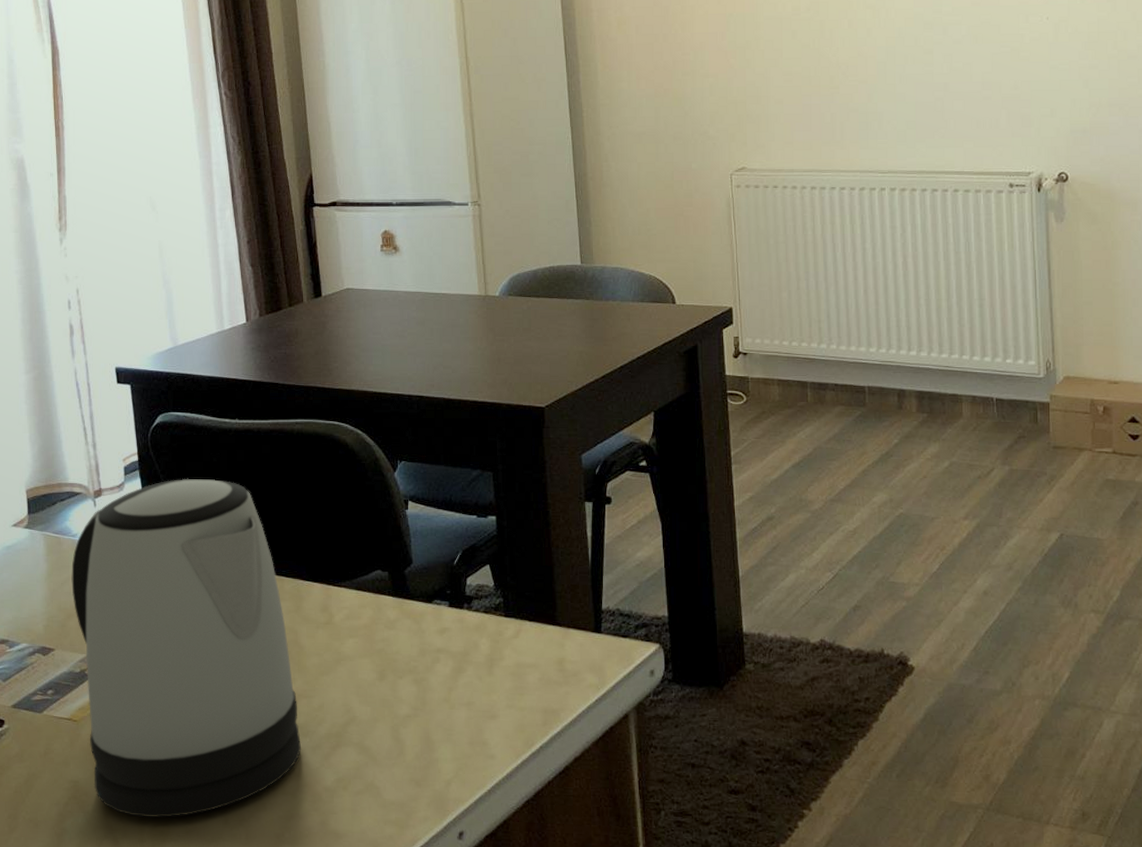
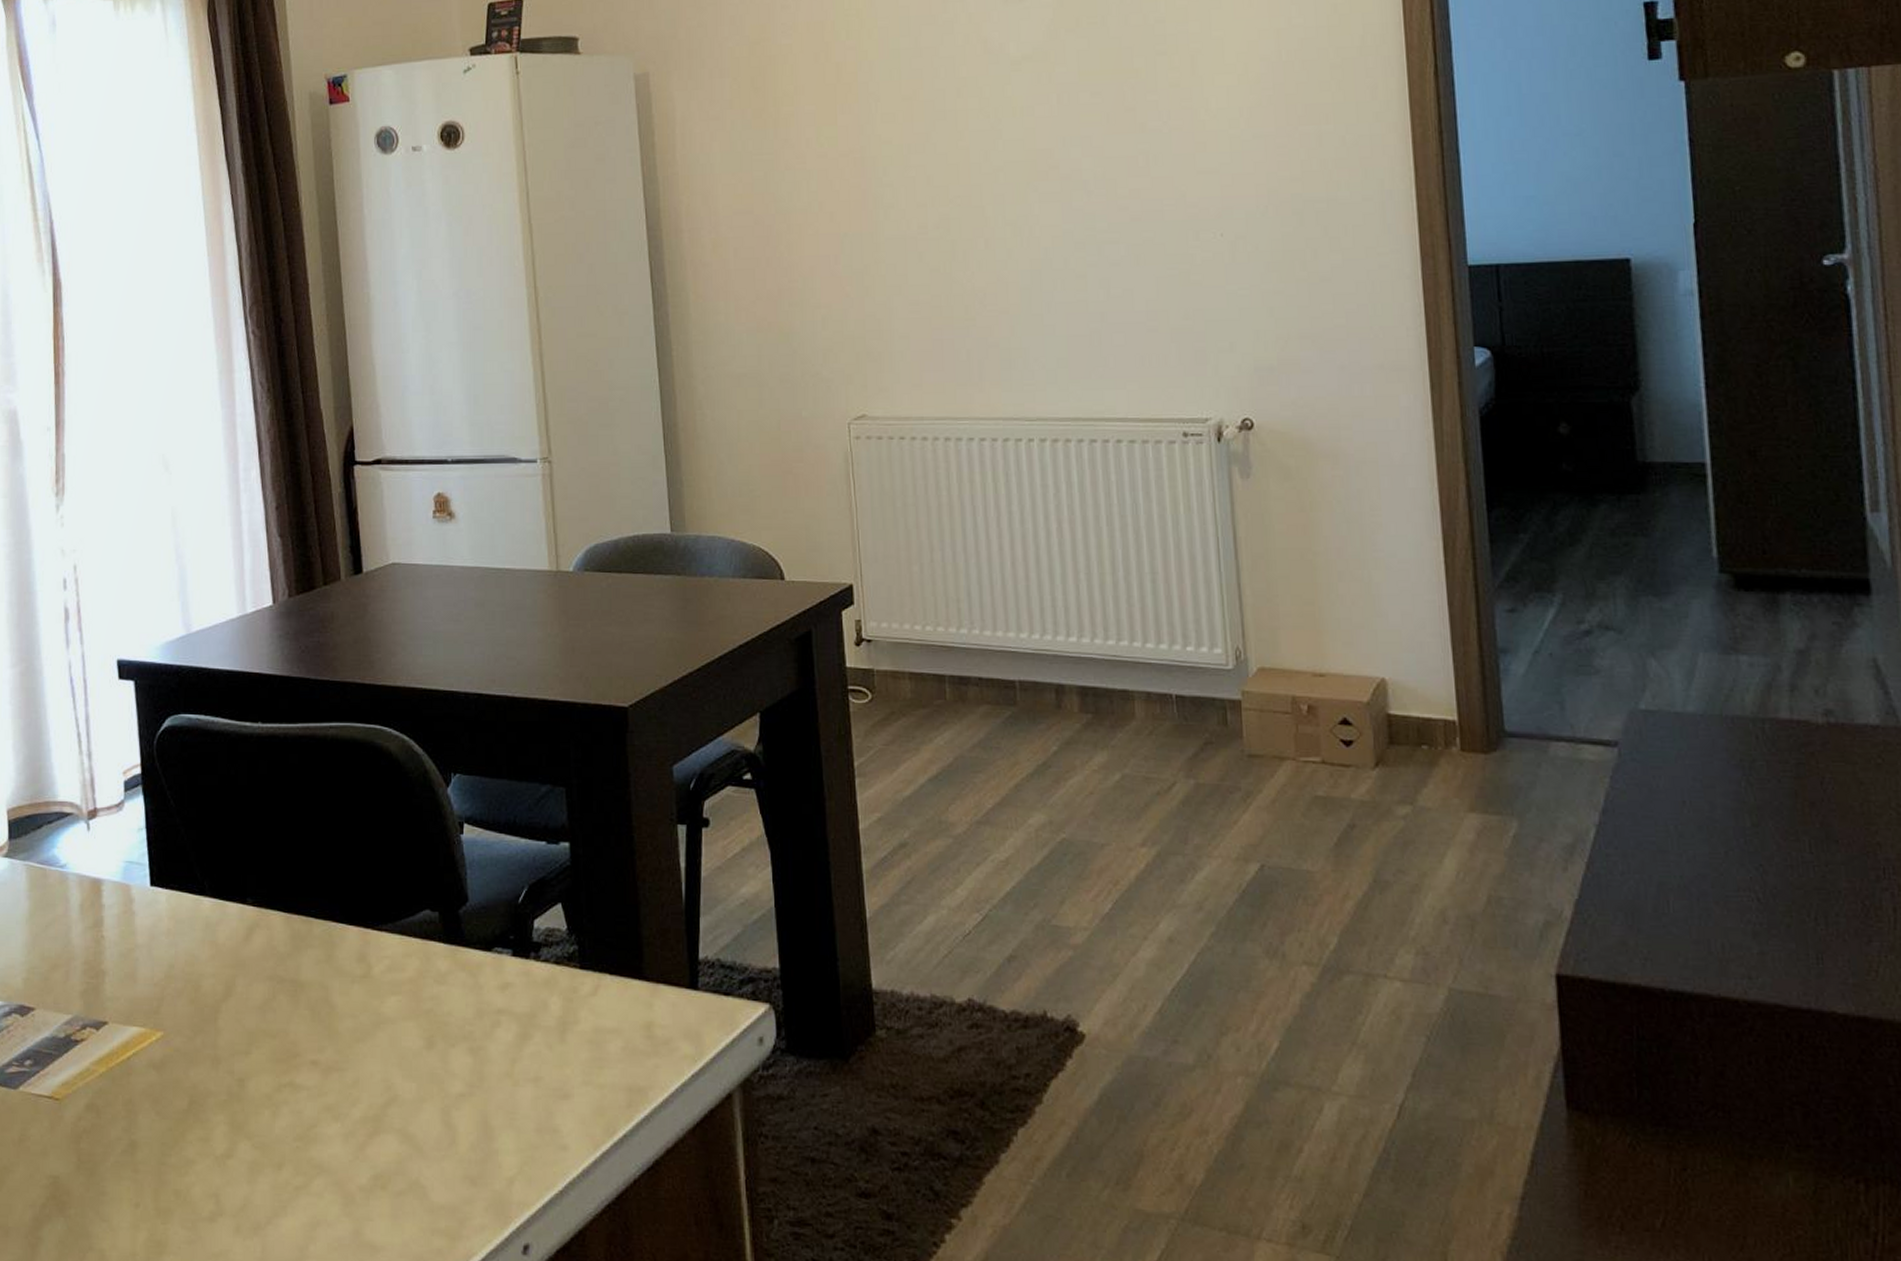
kettle: present [71,478,302,818] -> none [58,795,332,1225]

